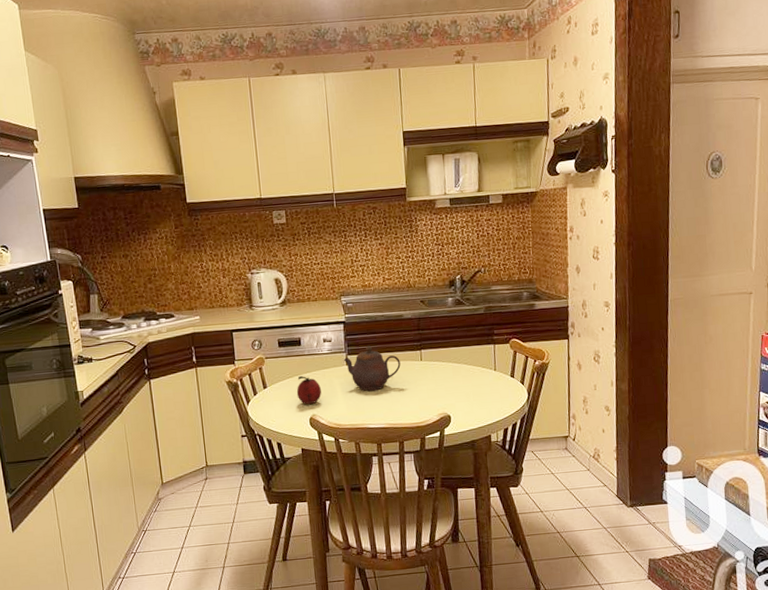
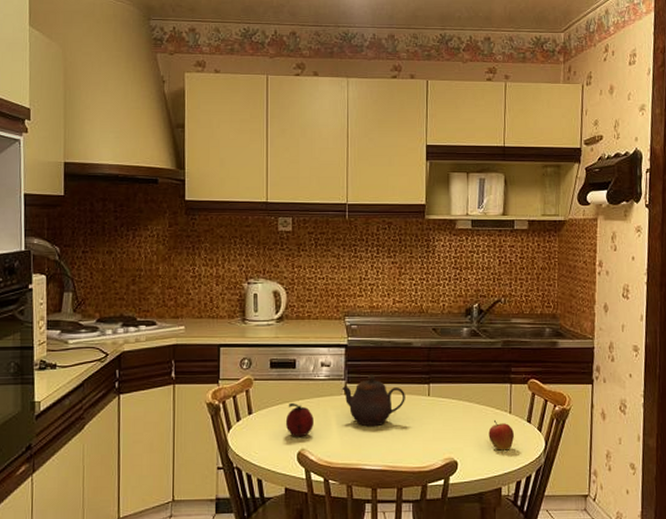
fruit: none [476,377,500,403] -> present [488,419,515,451]

